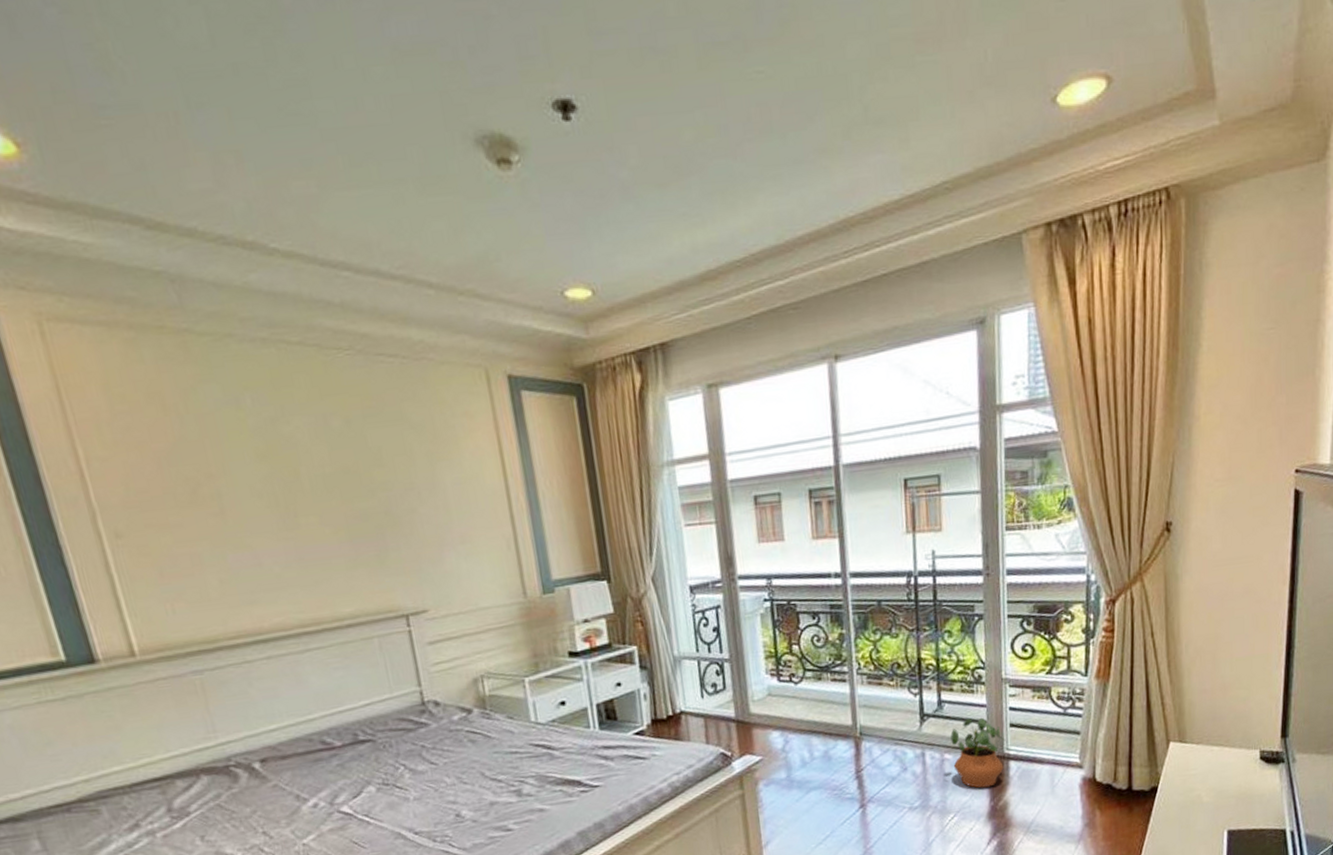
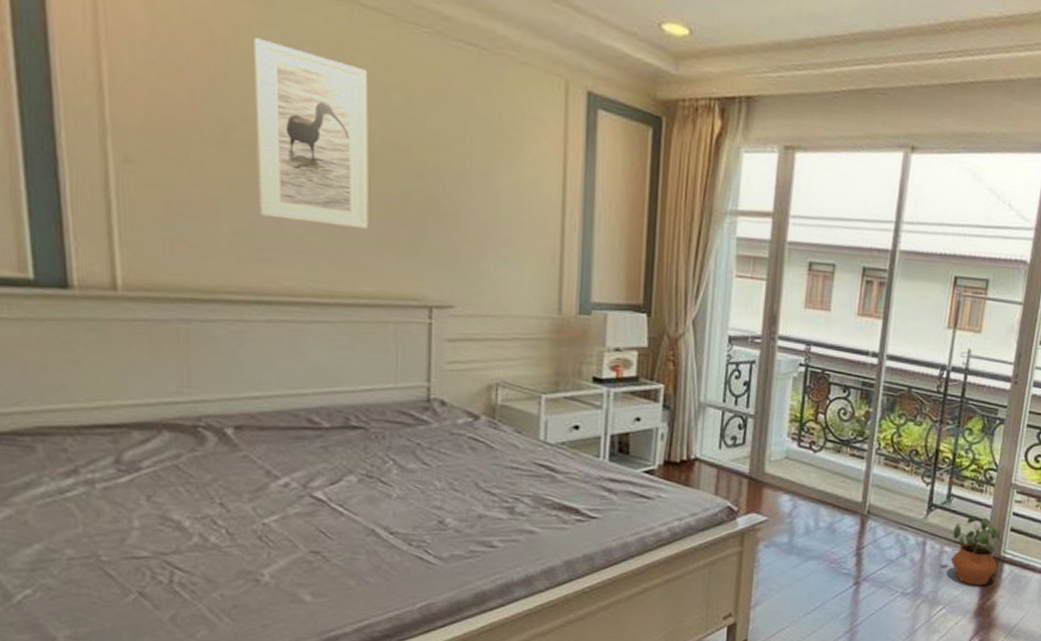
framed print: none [199,396,336,562] -> present [253,38,368,229]

